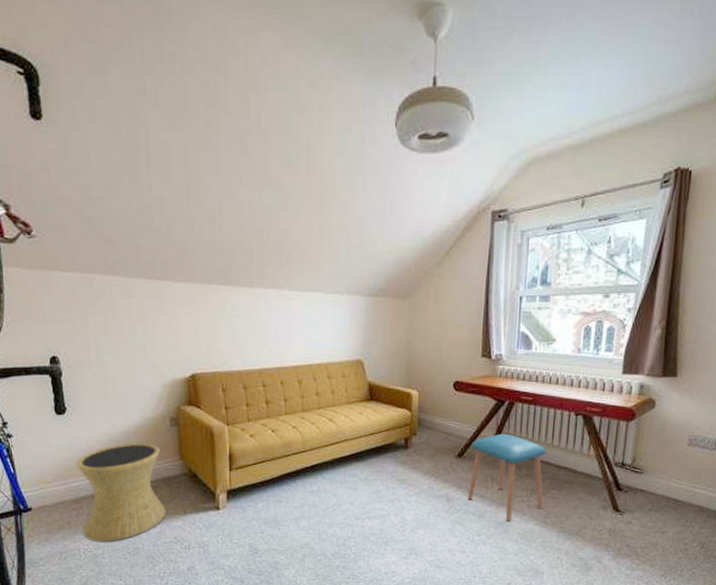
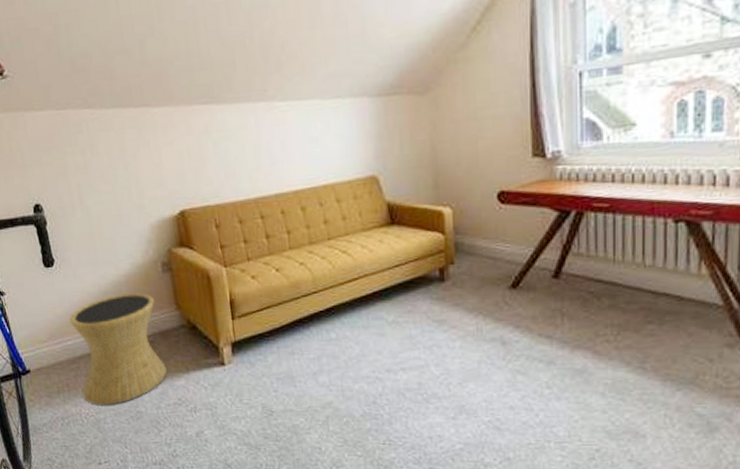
stool: present [467,433,547,523] -> none [529,253,638,370]

